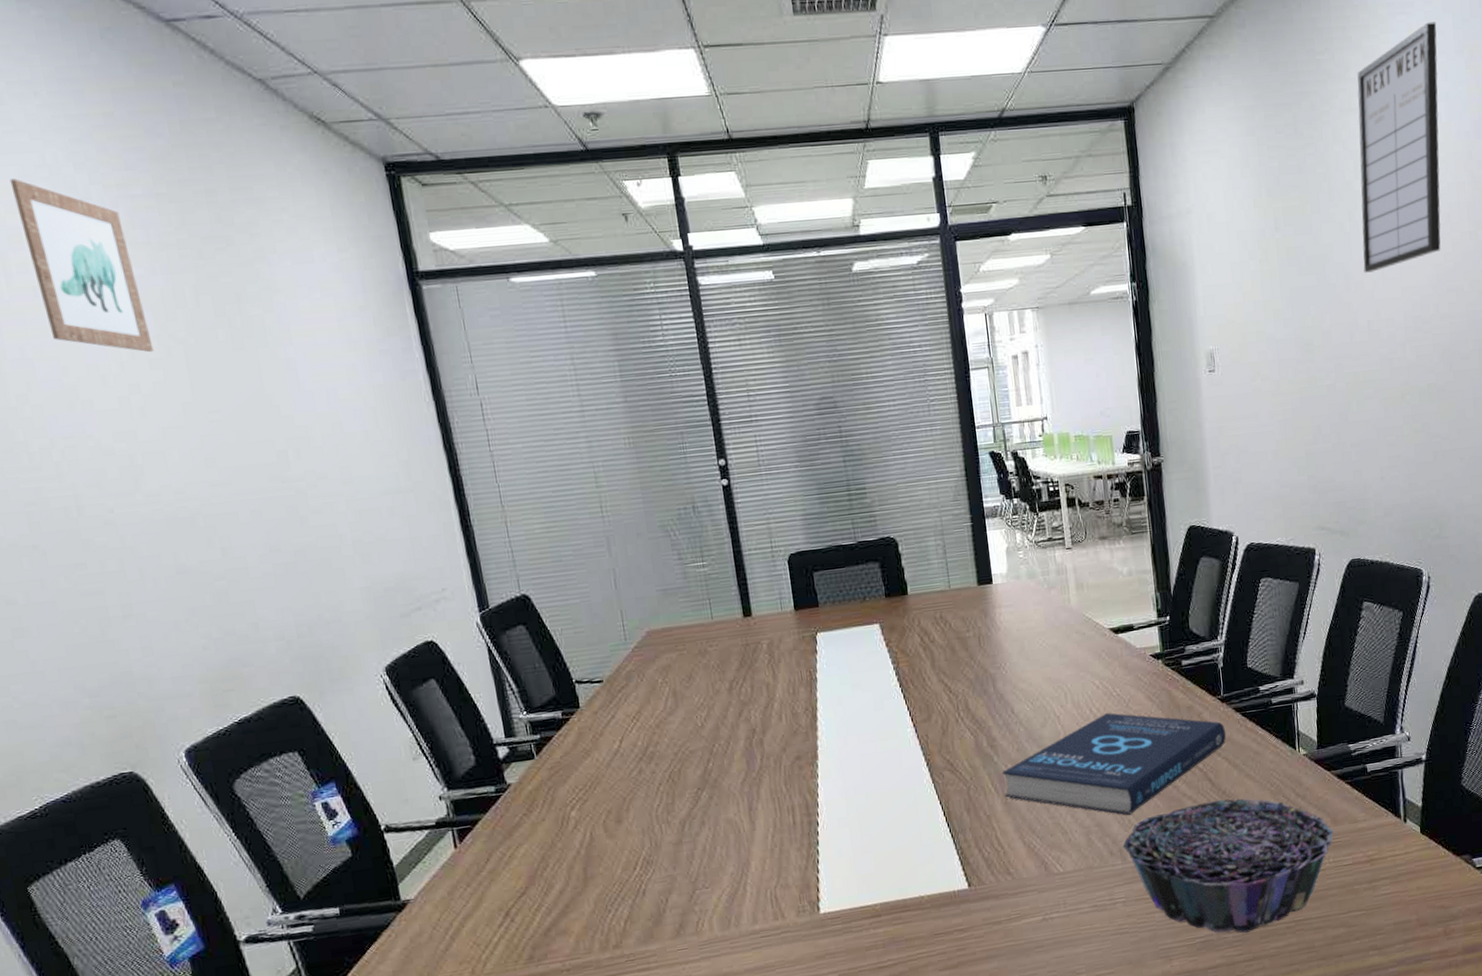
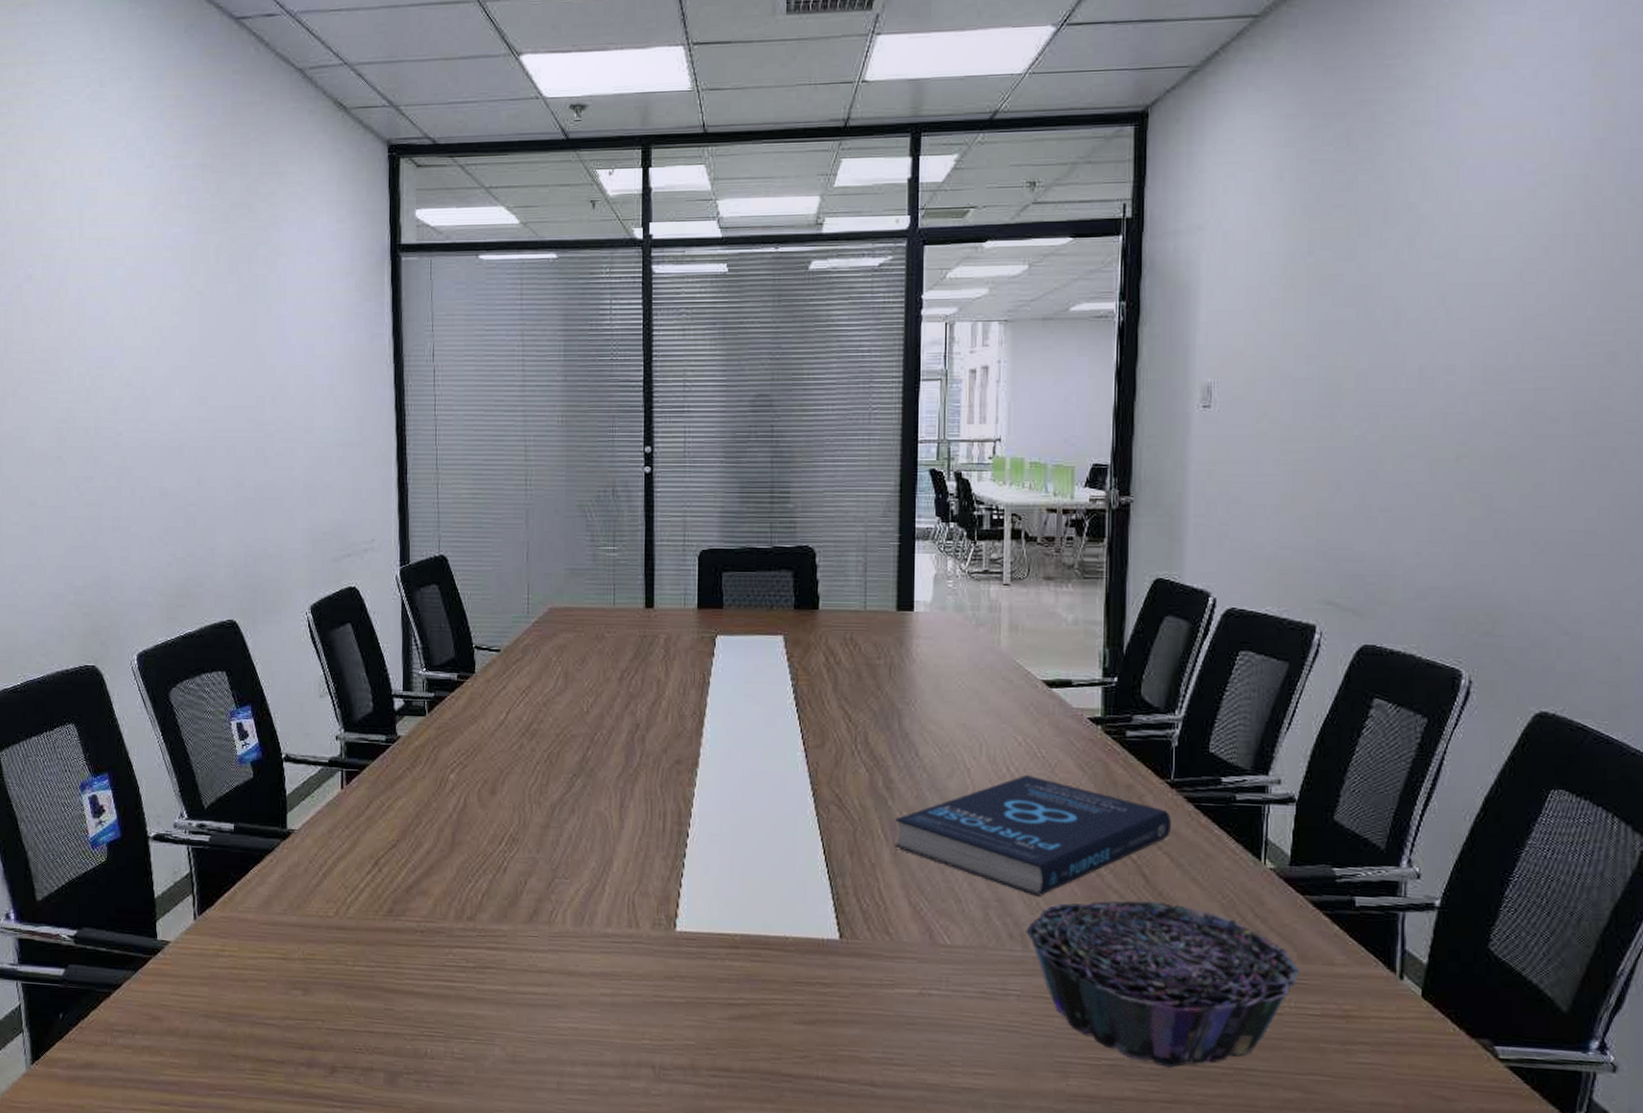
wall art: present [9,178,154,353] -> none [97,147,177,301]
writing board: present [1357,22,1441,273] -> none [1421,22,1556,310]

